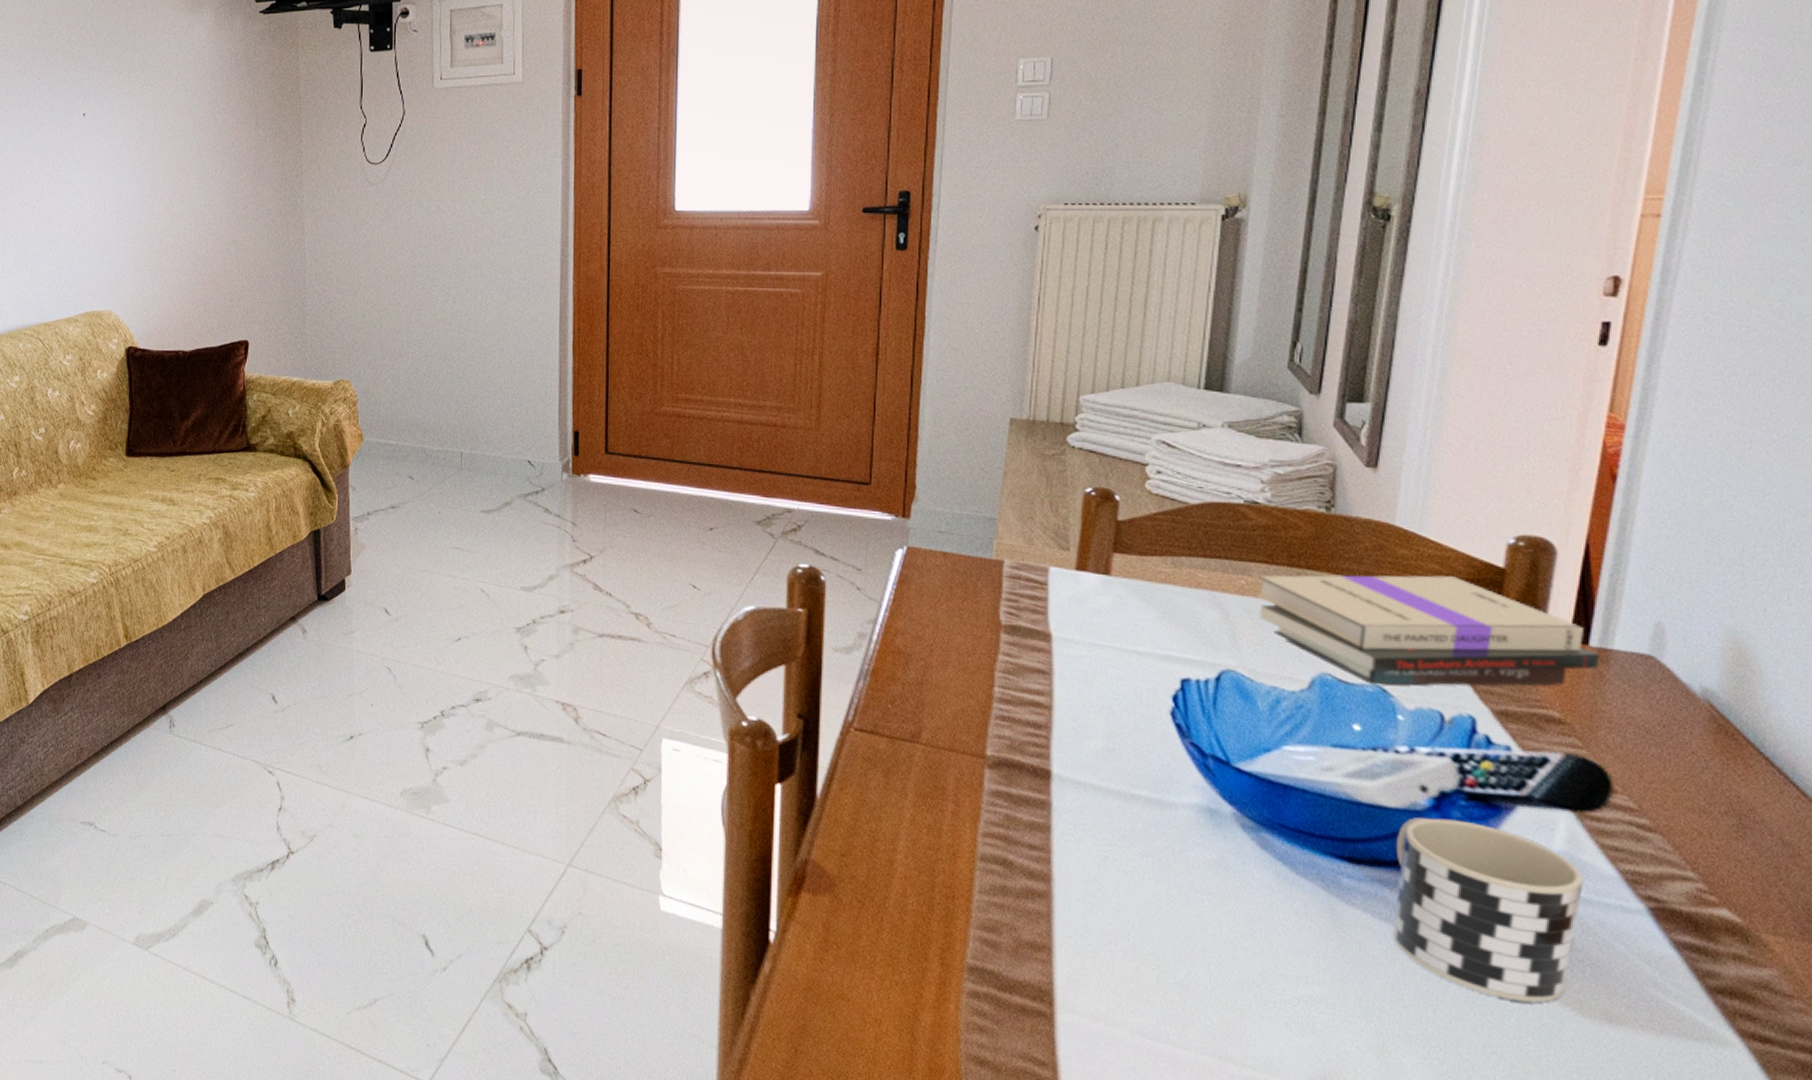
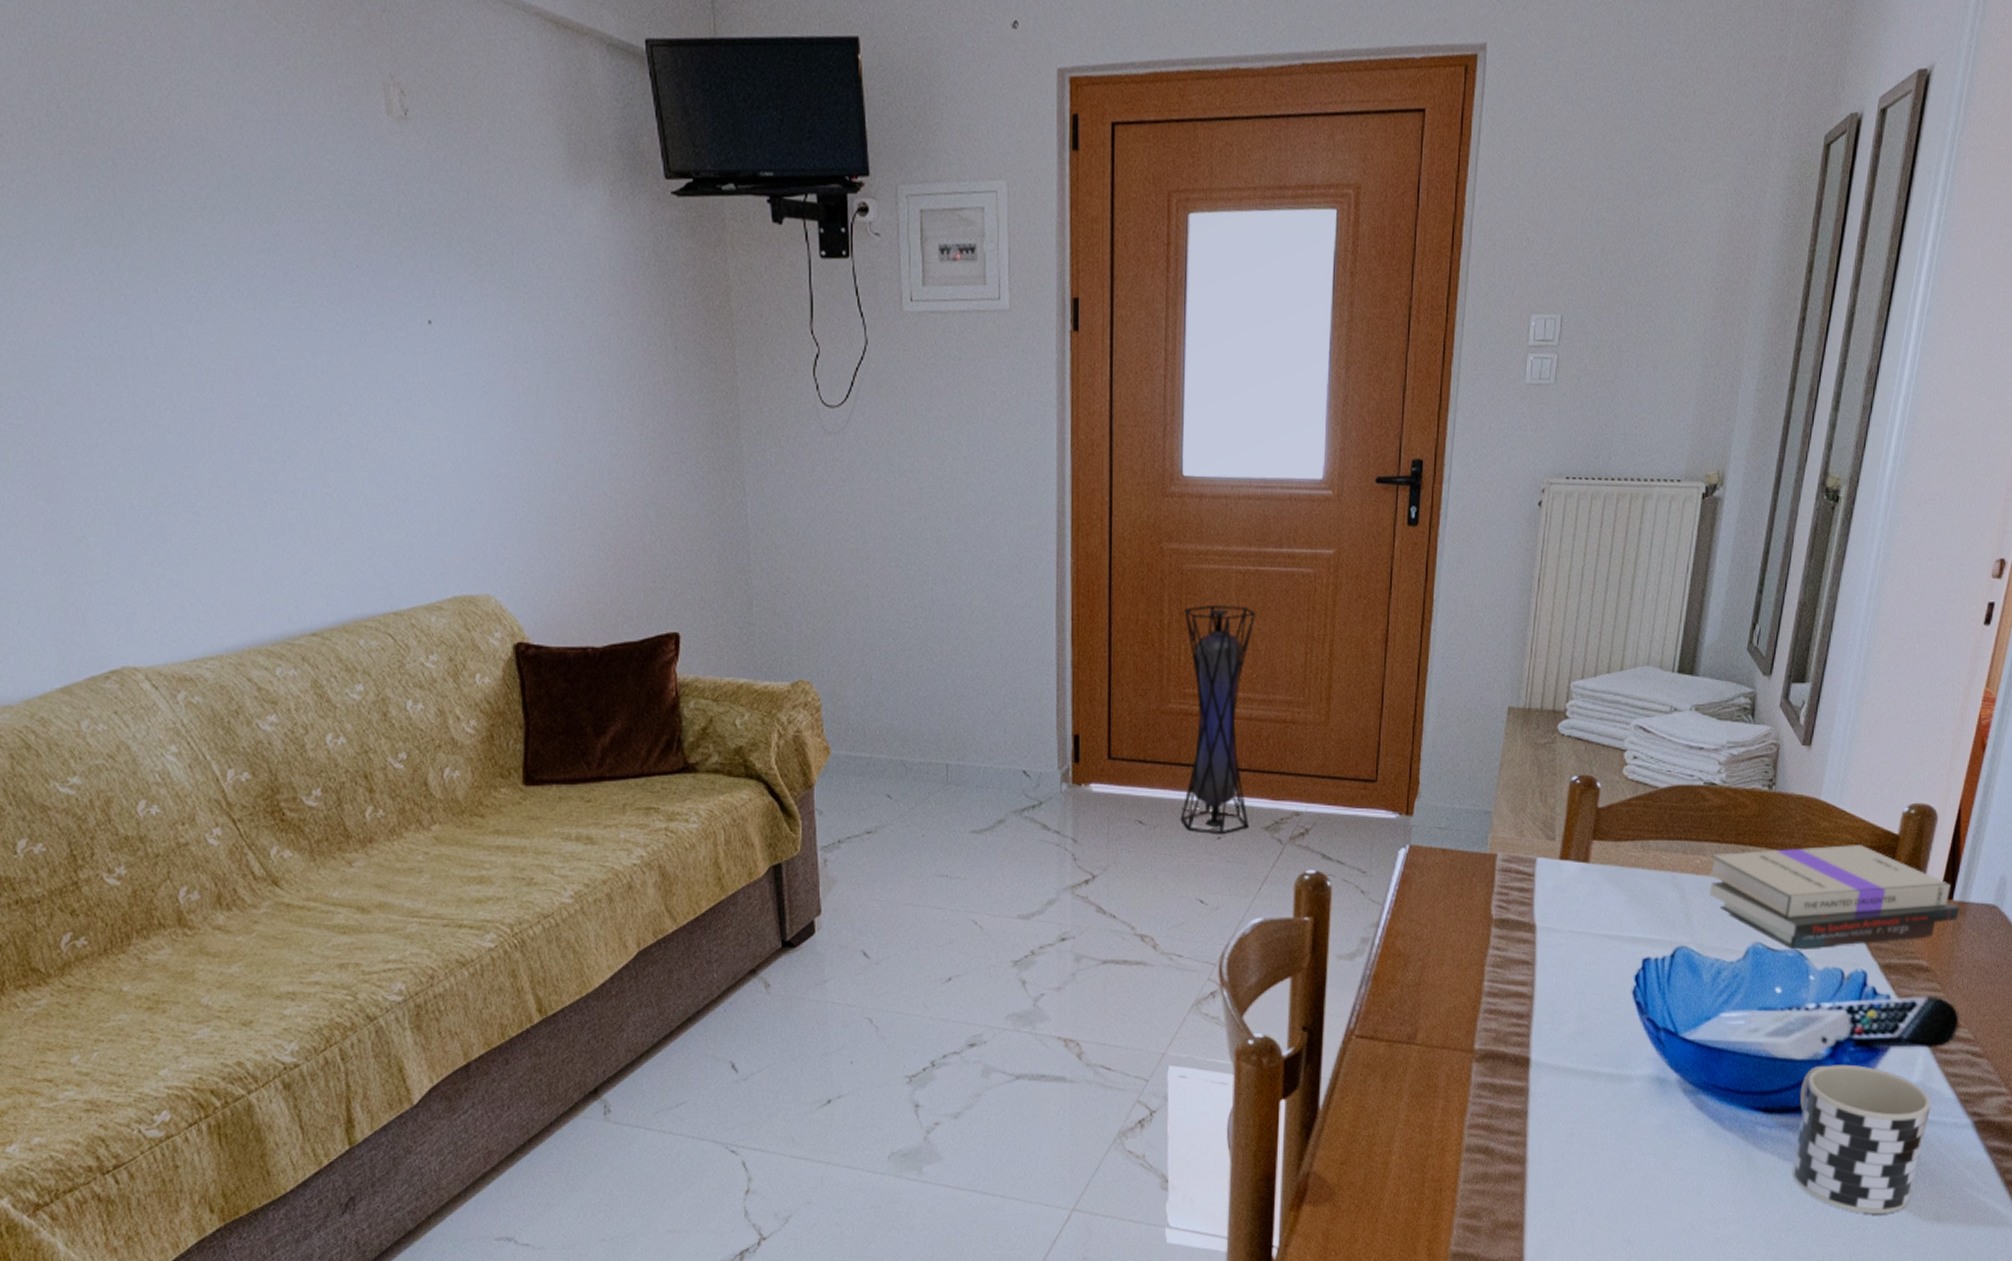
lantern: none [673,321,745,526] -> present [1180,605,1255,834]

